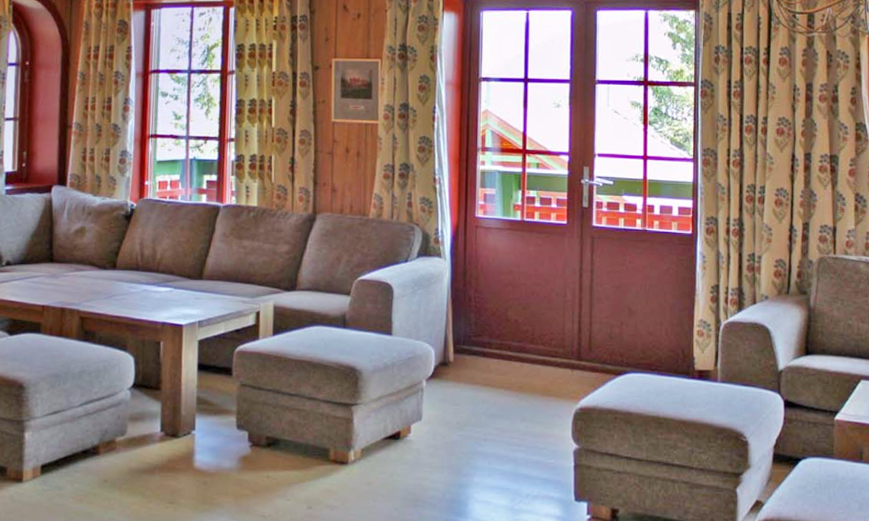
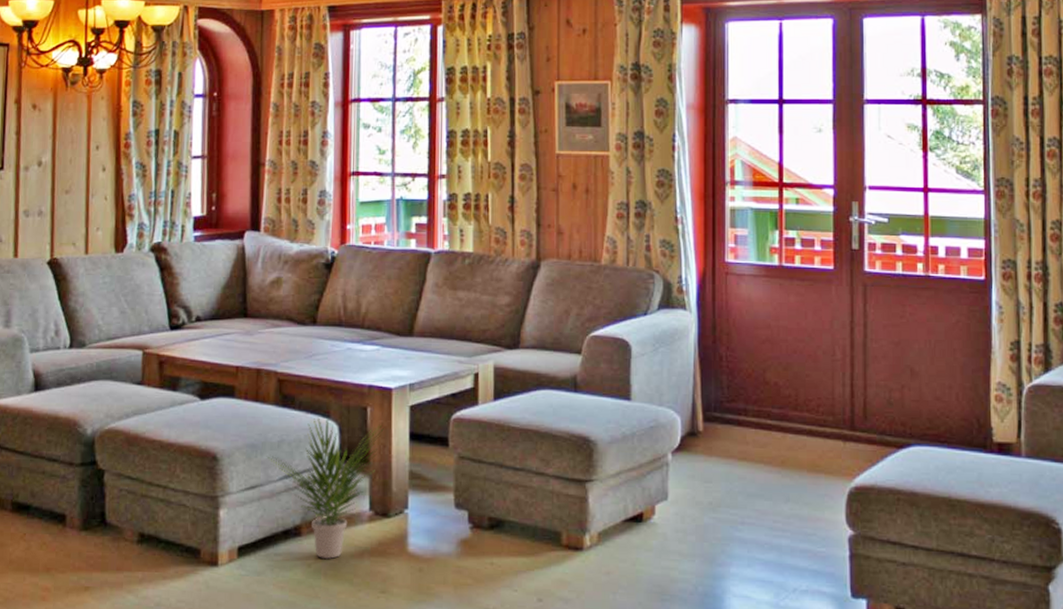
potted plant: none [68,350,175,475] -> present [266,417,384,560]

